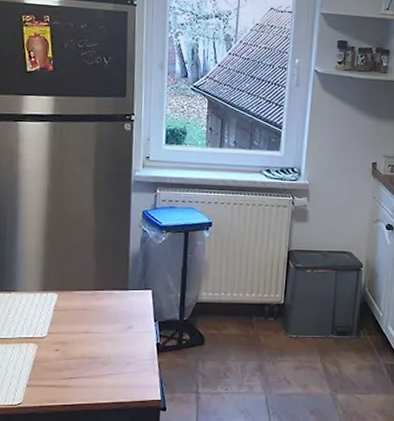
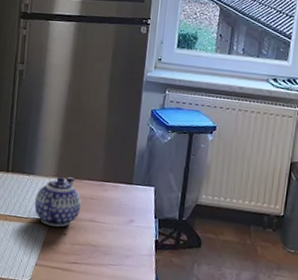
teapot: none [20,290,73,343] -> present [34,177,81,227]

